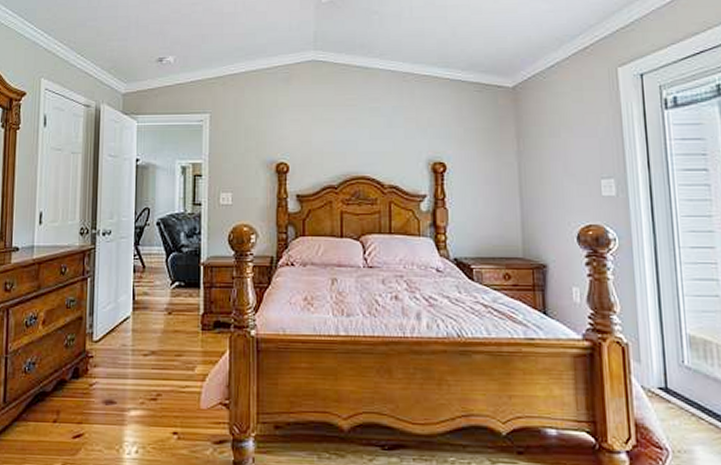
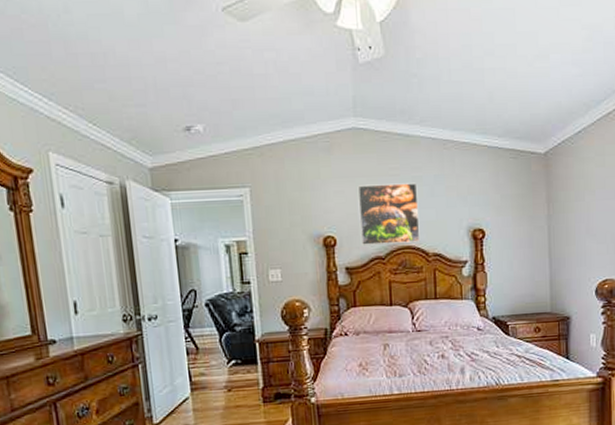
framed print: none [313,113,376,173] -> present [357,183,421,245]

